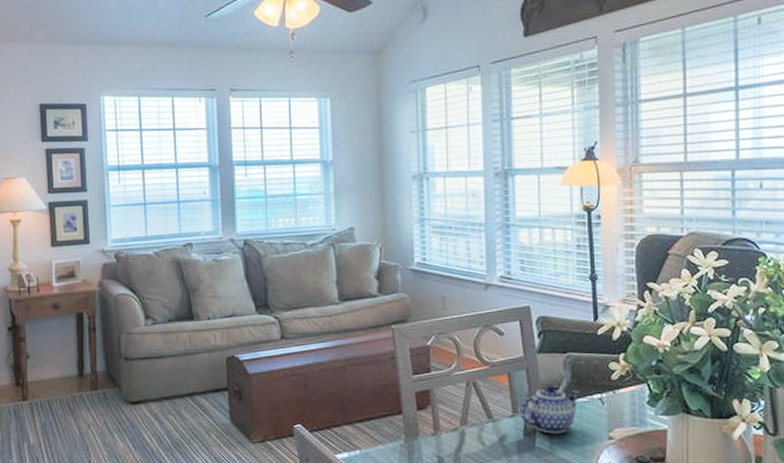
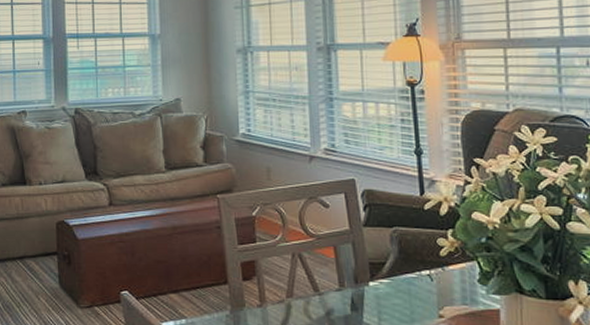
teapot: present [520,384,580,434] -> none [346,259,408,310]

